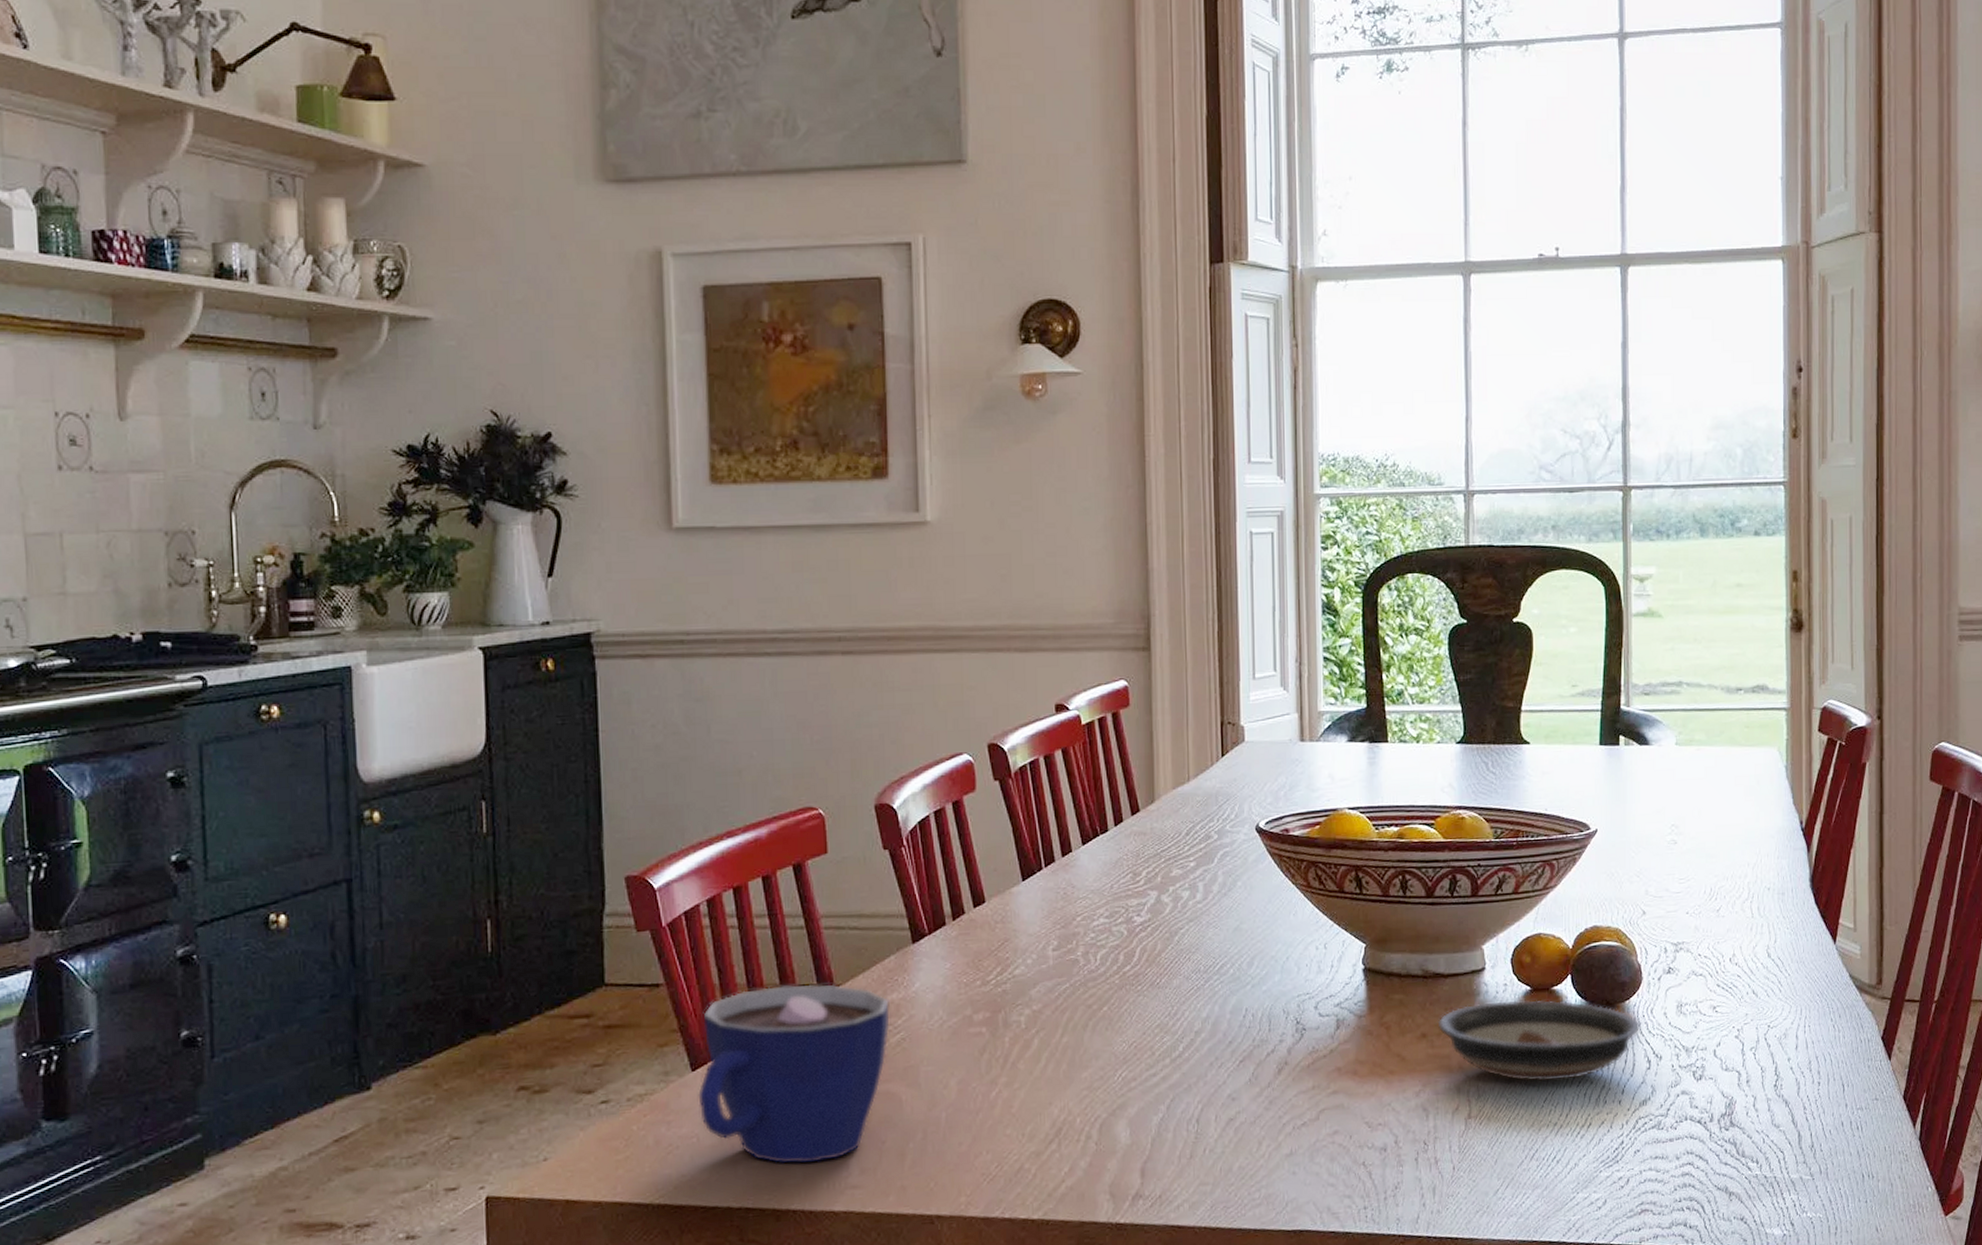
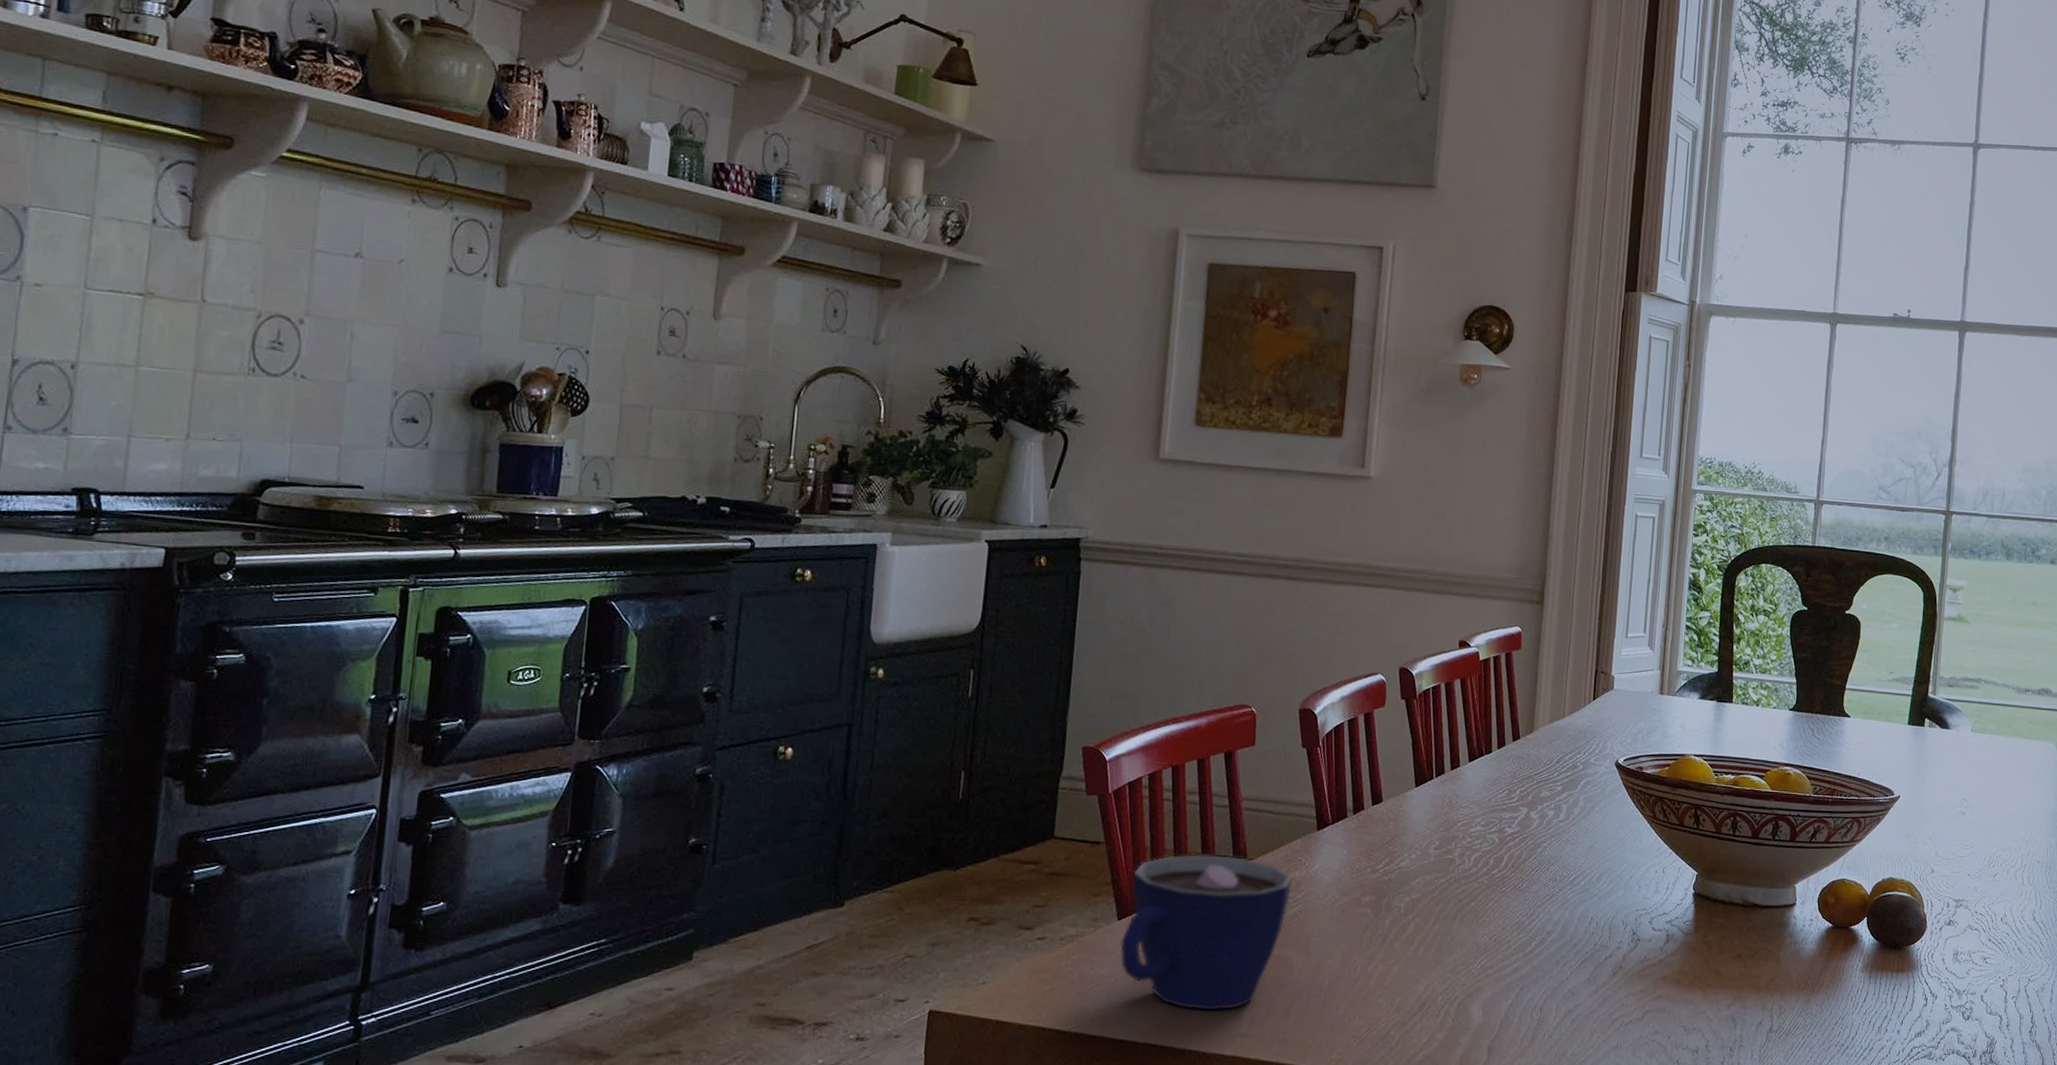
saucer: present [1437,1000,1640,1082] -> none [1751,933,1921,1008]

